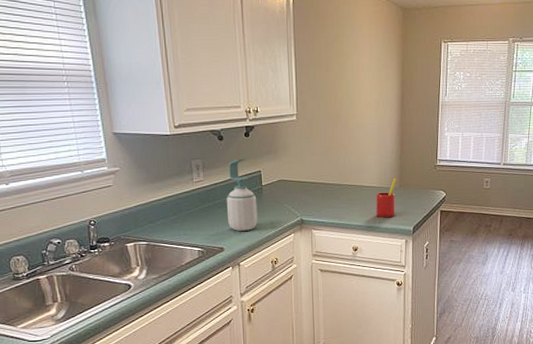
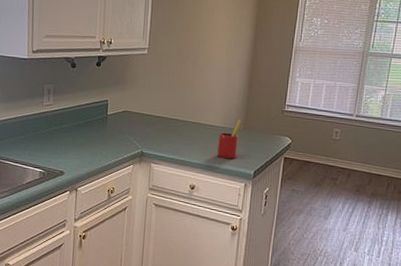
soap bottle: present [226,158,258,231] -> none [71,86,101,158]

